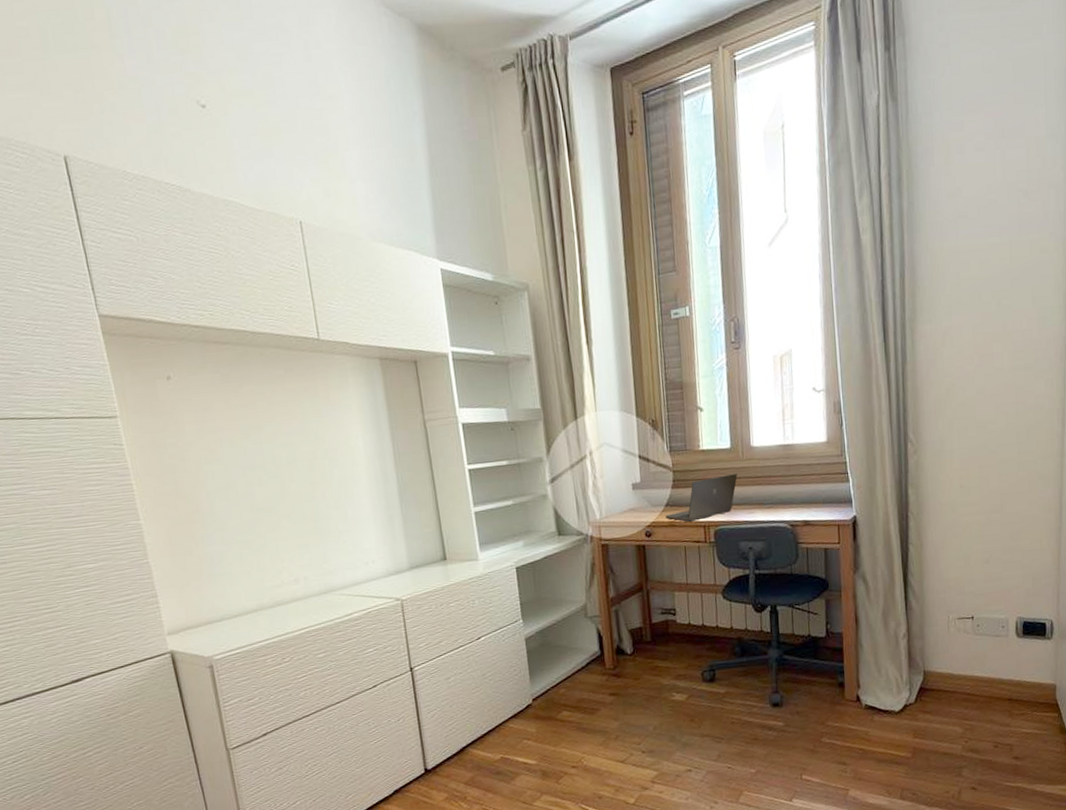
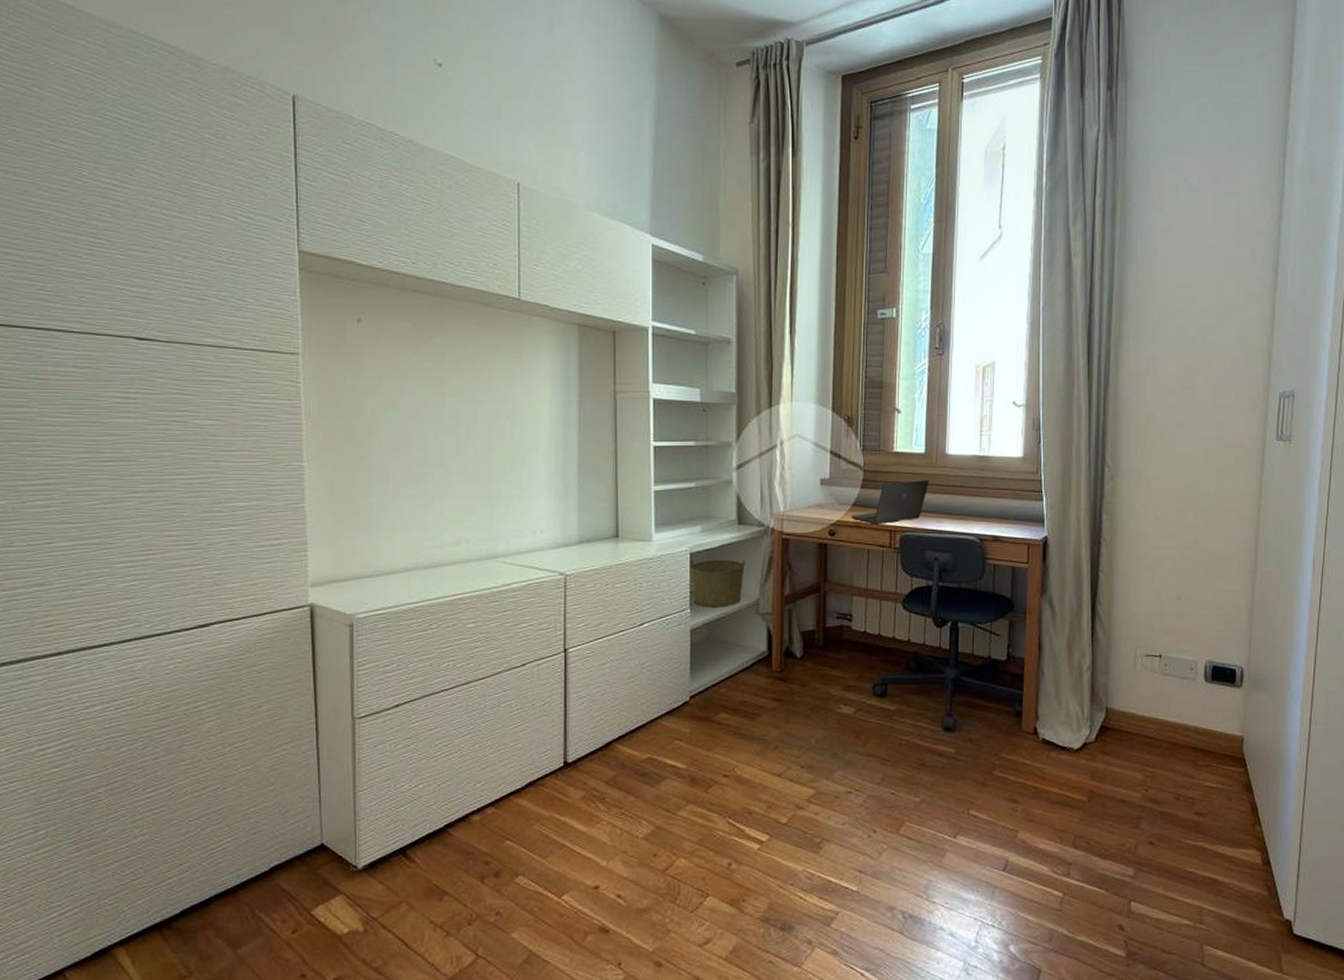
basket: none [516,569,570,617] -> present [689,559,745,607]

